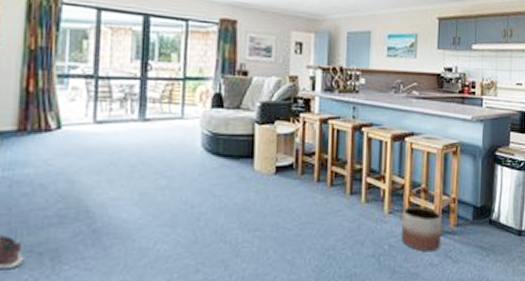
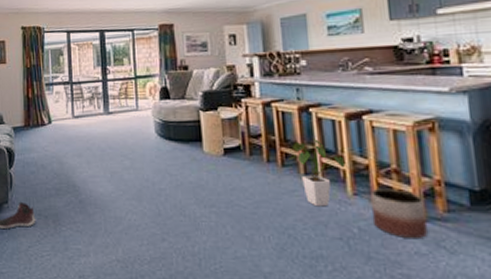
house plant: none [338,157,386,226] -> present [289,137,346,207]

